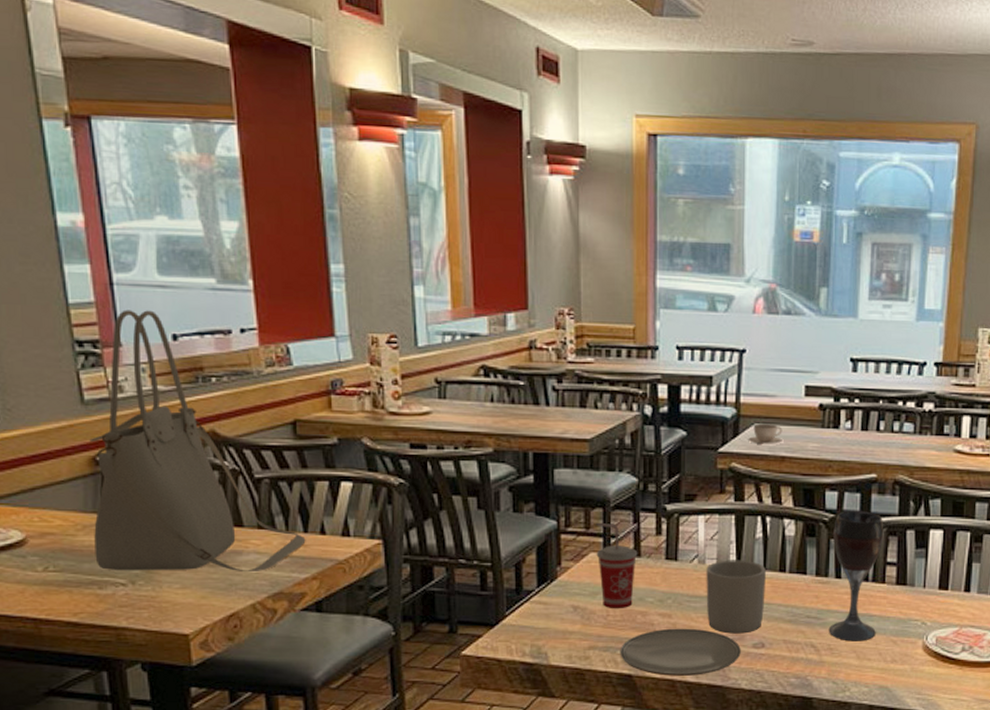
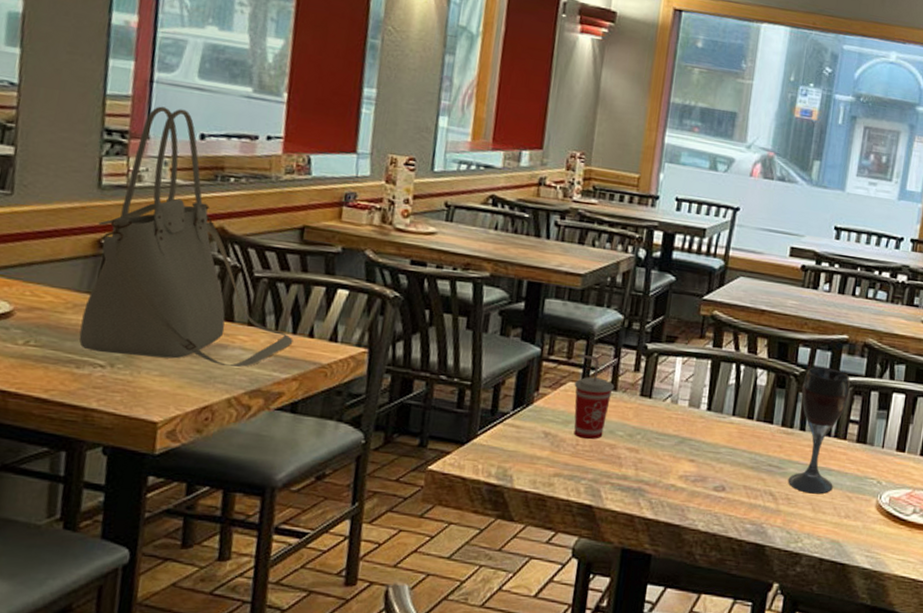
plate: present [620,628,741,676] -> none [583,463,702,513]
mug: present [706,560,767,634] -> none [673,402,736,476]
teacup: present [748,423,782,445] -> none [732,276,765,298]

